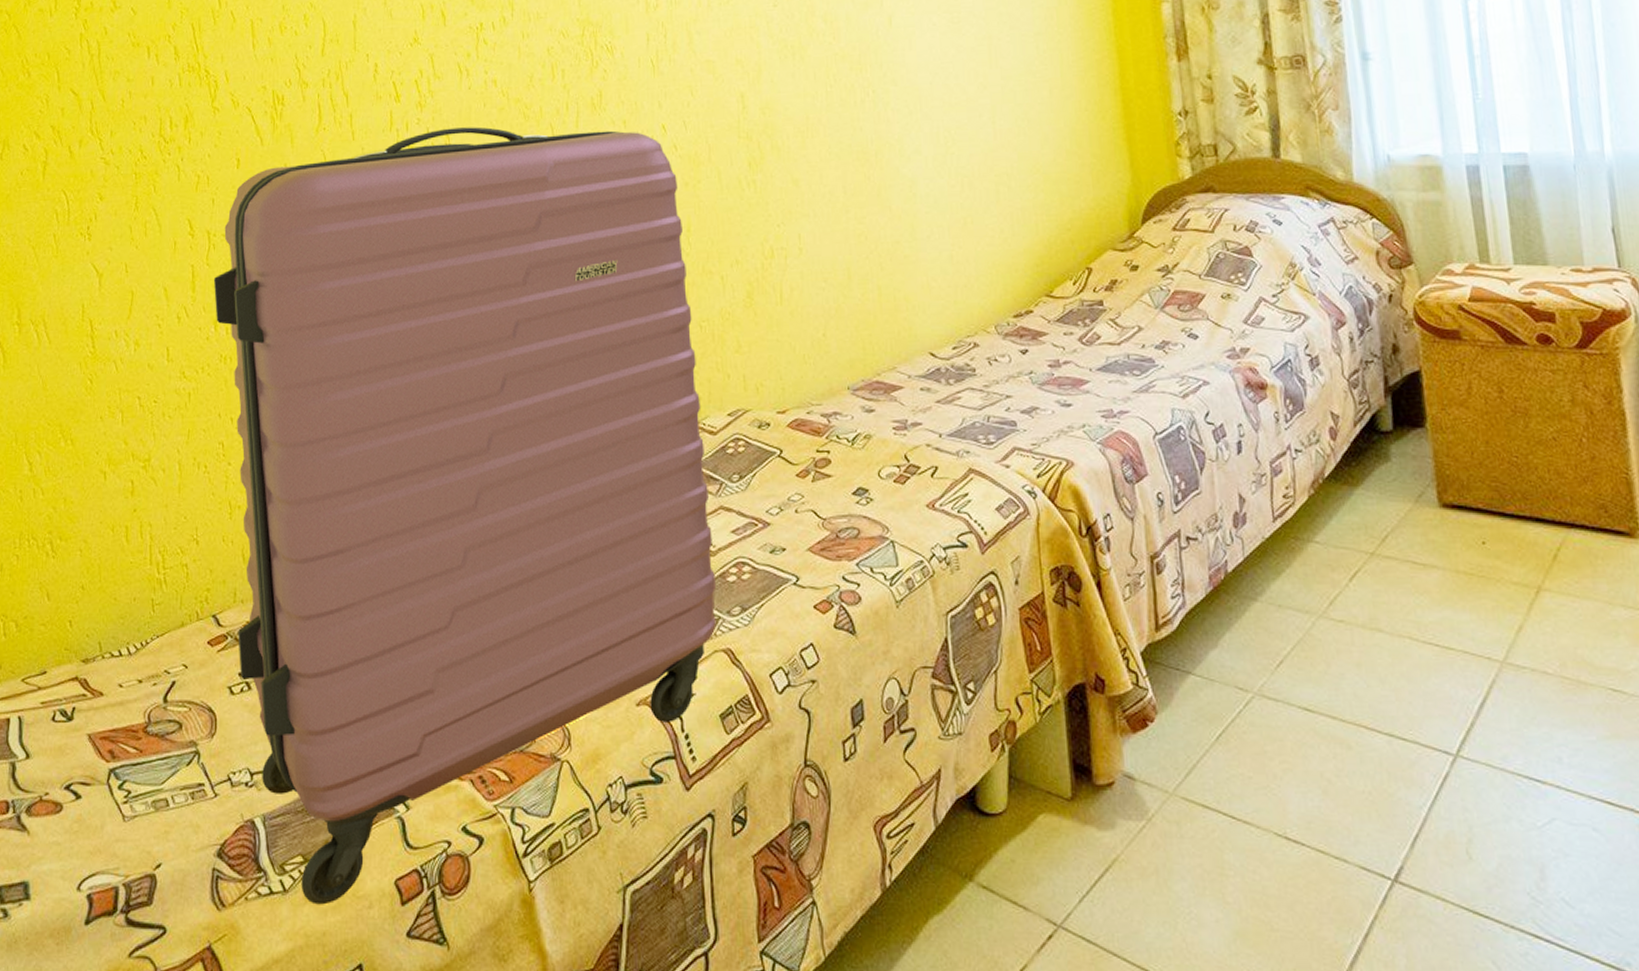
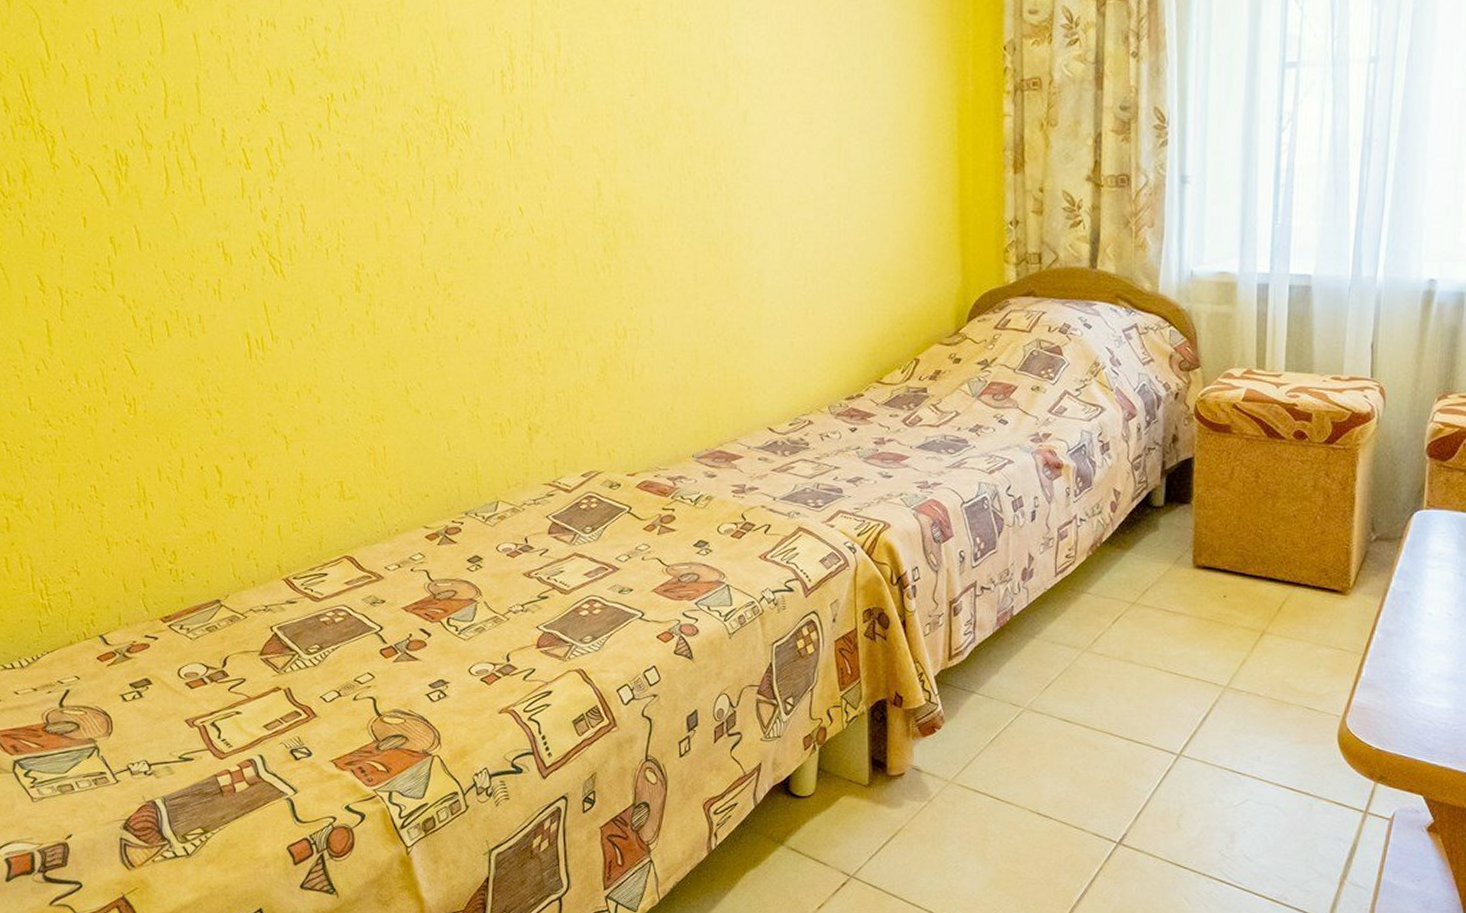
suitcase: present [213,127,717,905] -> none [69,198,571,865]

